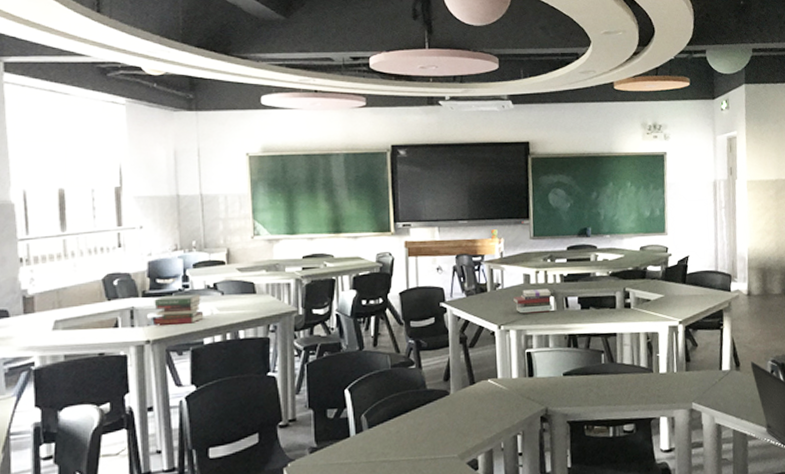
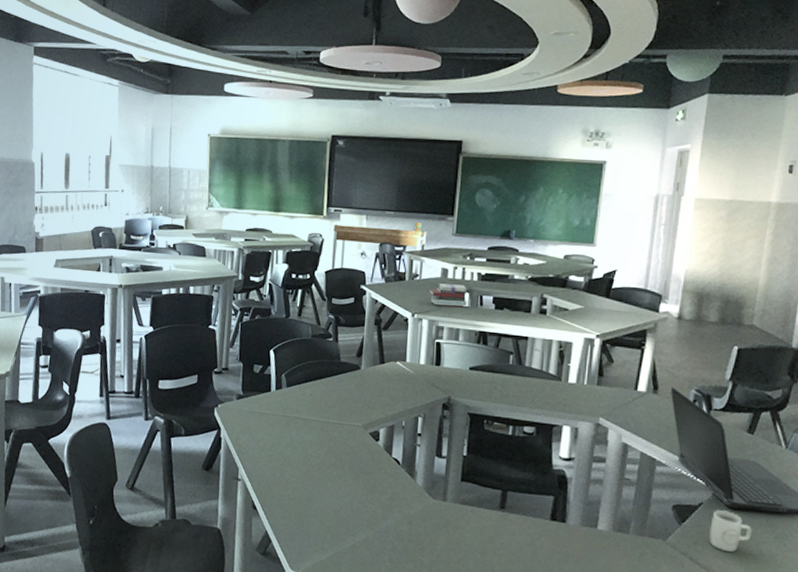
books: present [154,293,204,325] -> none [126,249,164,276]

